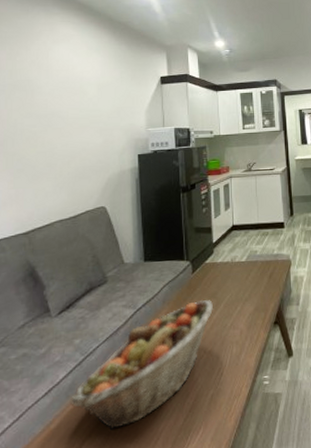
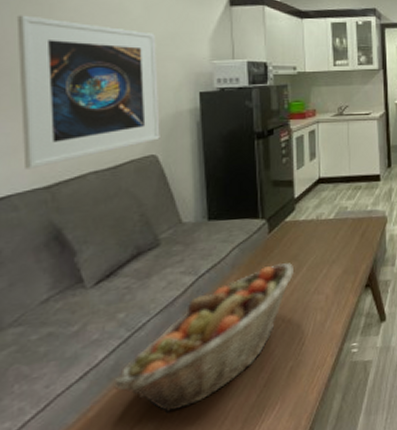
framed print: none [9,99,108,219] -> present [16,15,160,169]

